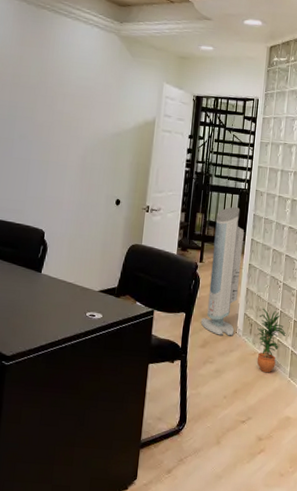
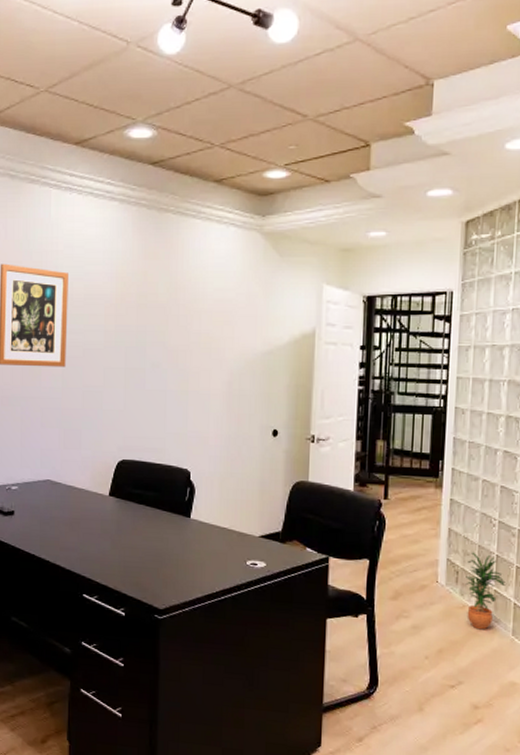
air purifier: present [200,207,244,336] -> none [389,430,441,586]

